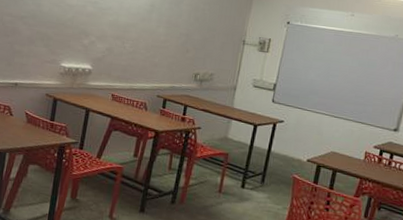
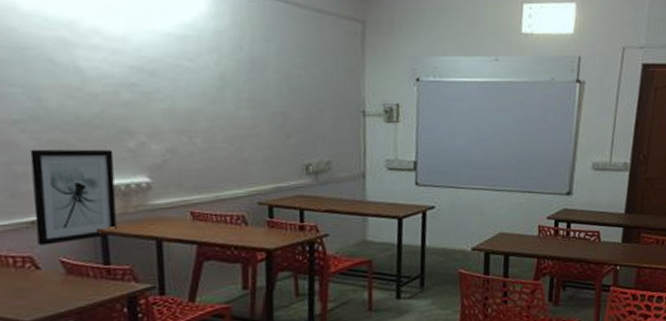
wall art: none [15,36,74,102] -> present [30,149,117,246]

